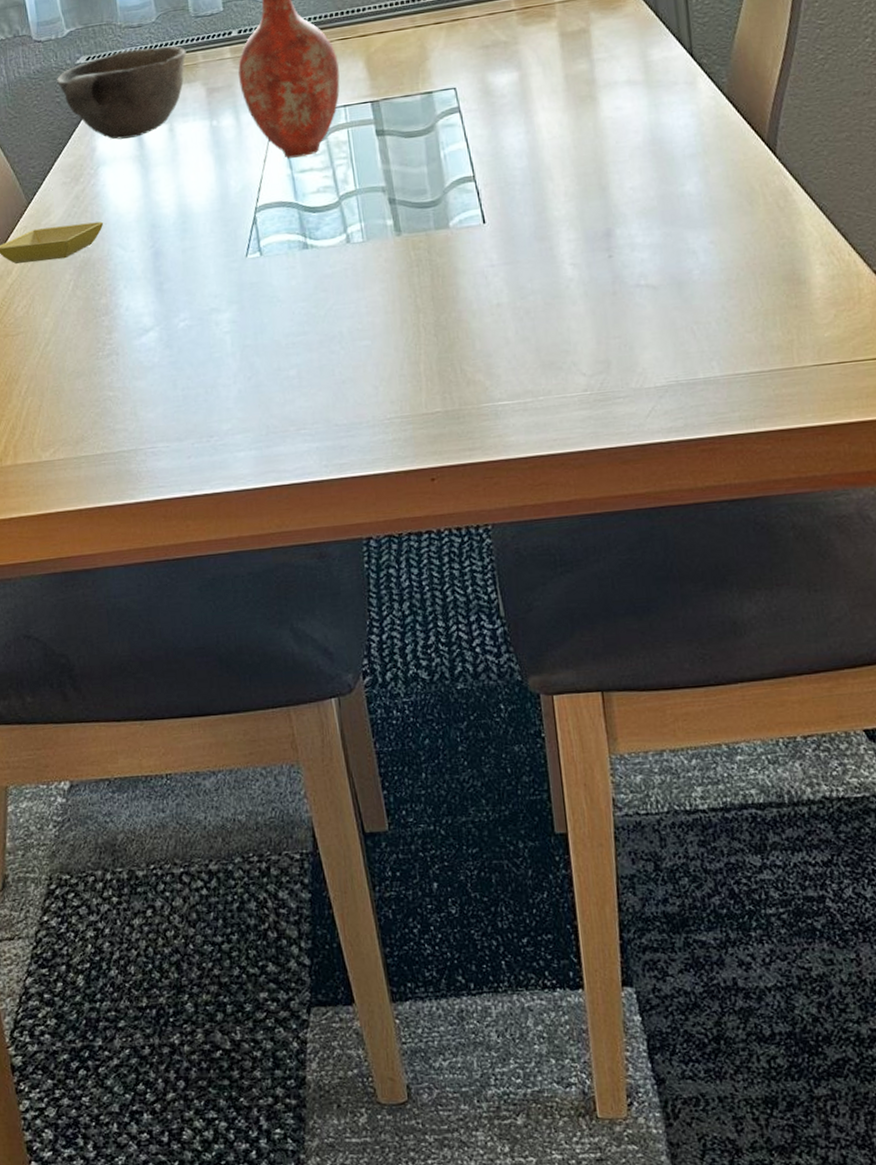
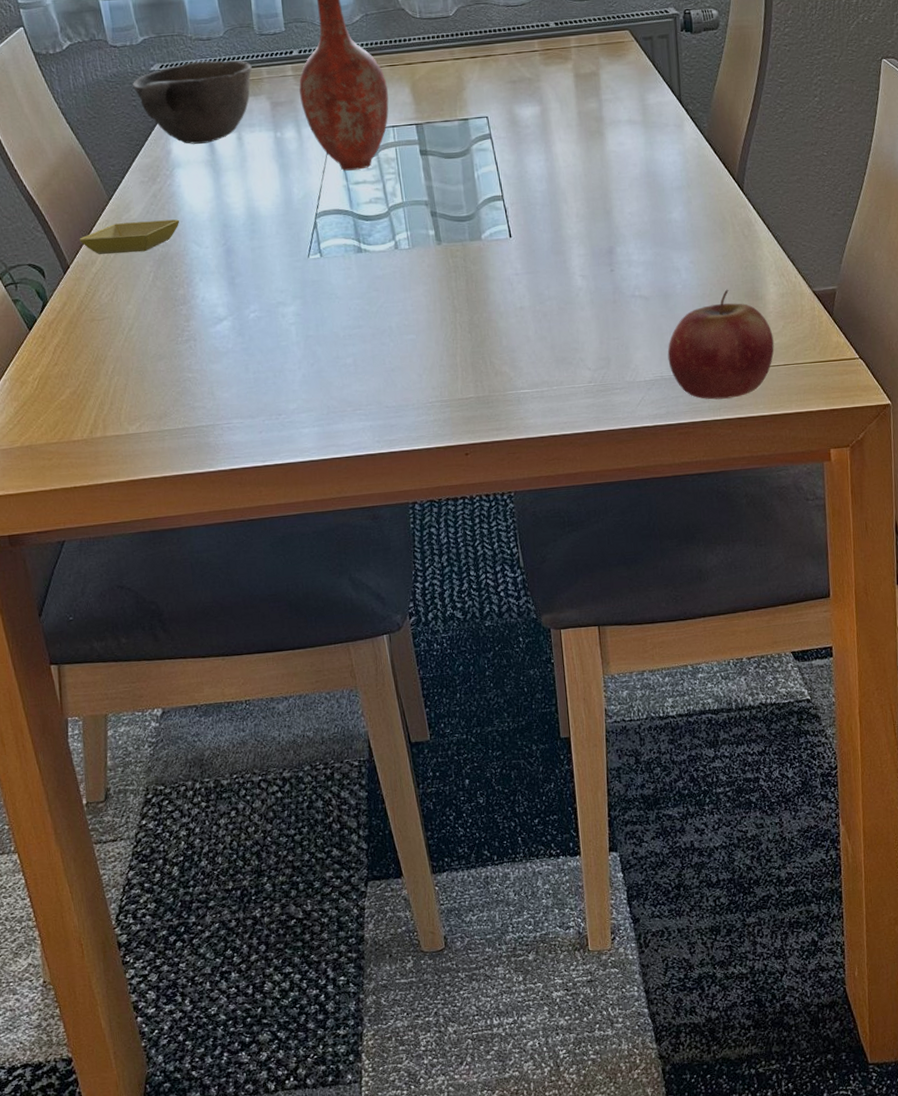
apple: none [683,273,825,408] -> present [667,289,774,400]

